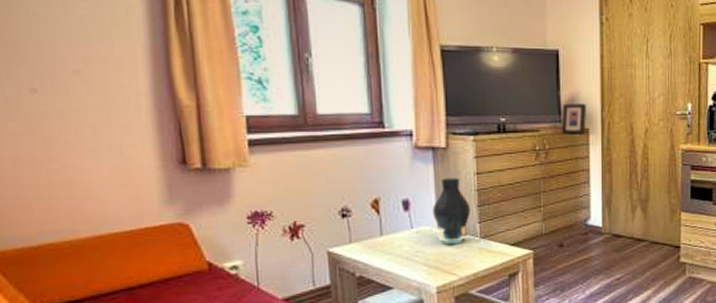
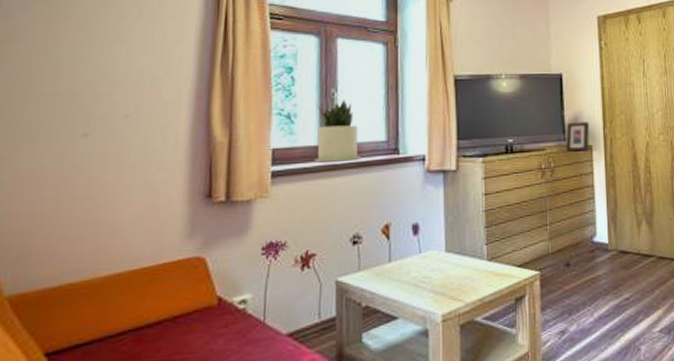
planter: none [290,66,344,133] -> present [313,100,362,163]
vase: present [432,177,470,246] -> none [441,199,478,270]

